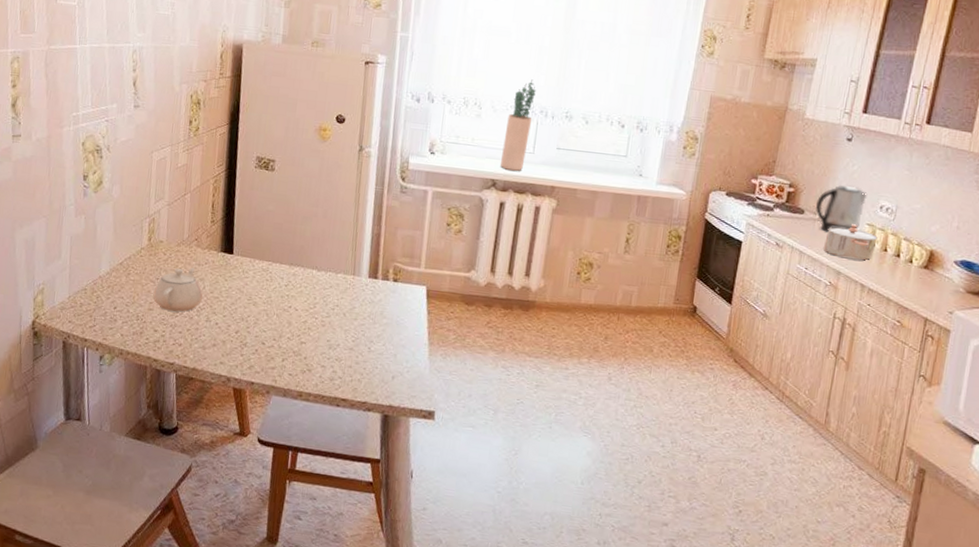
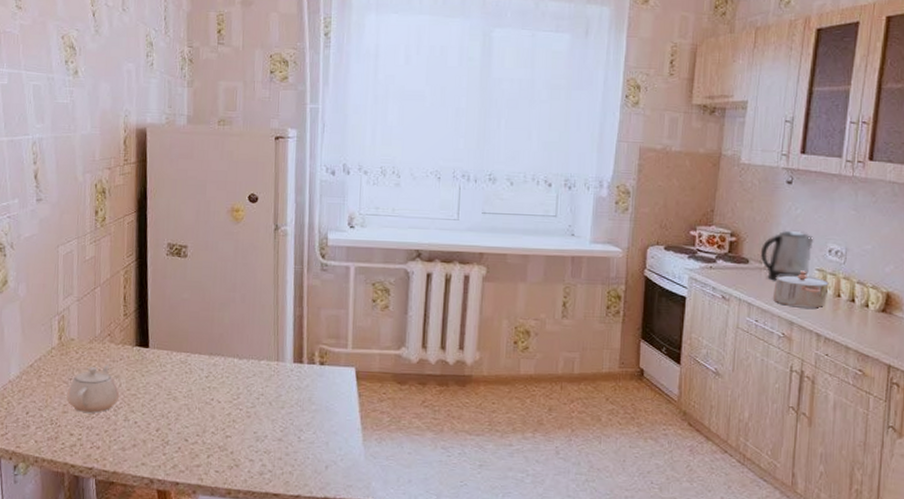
vase: present [500,79,536,172] -> none [424,143,456,240]

